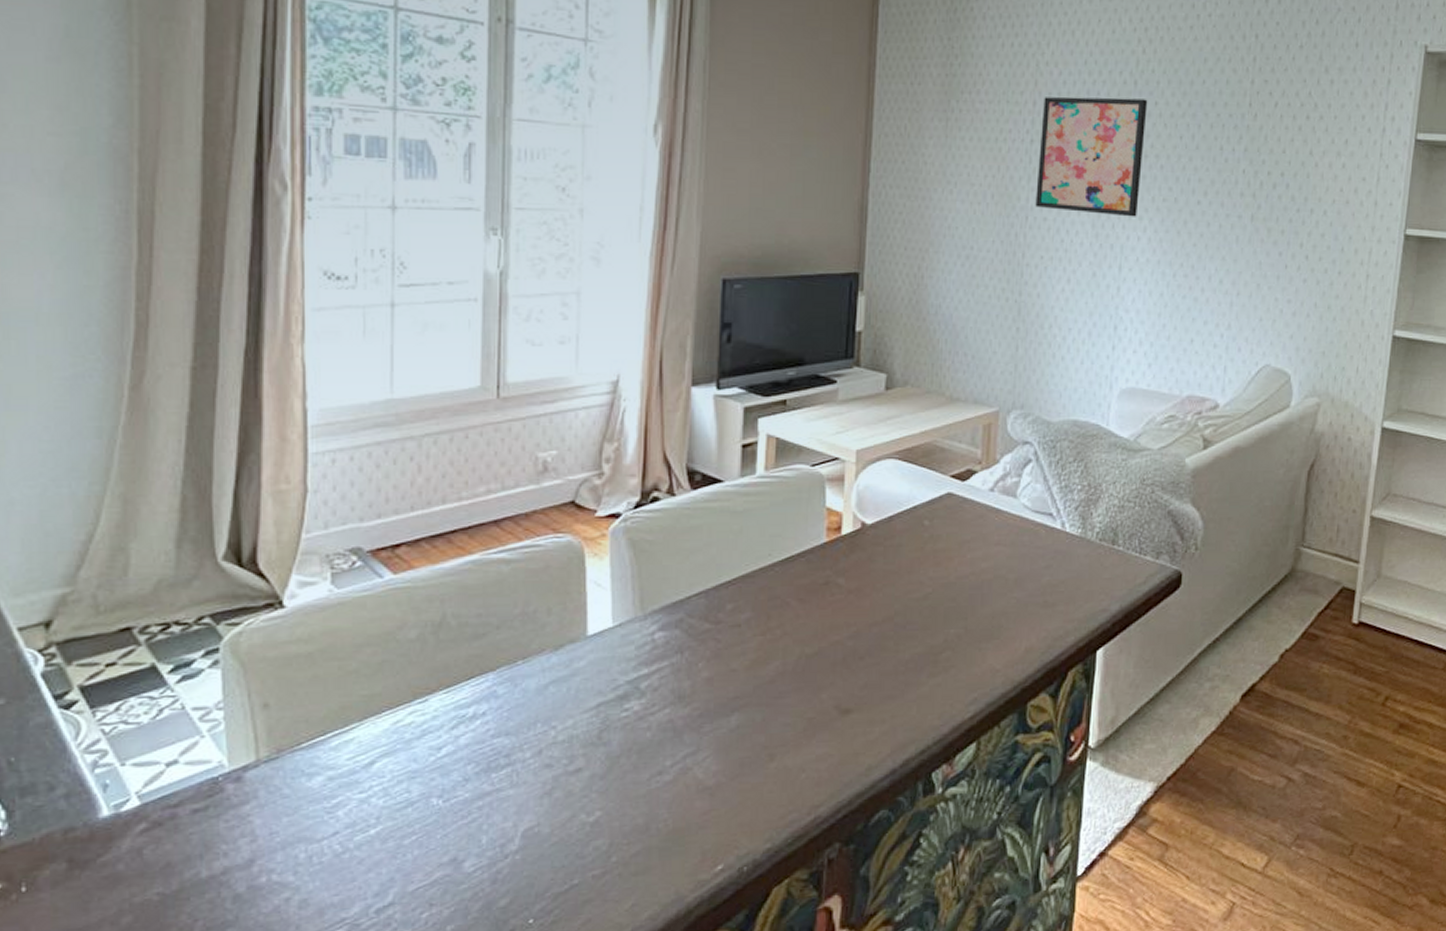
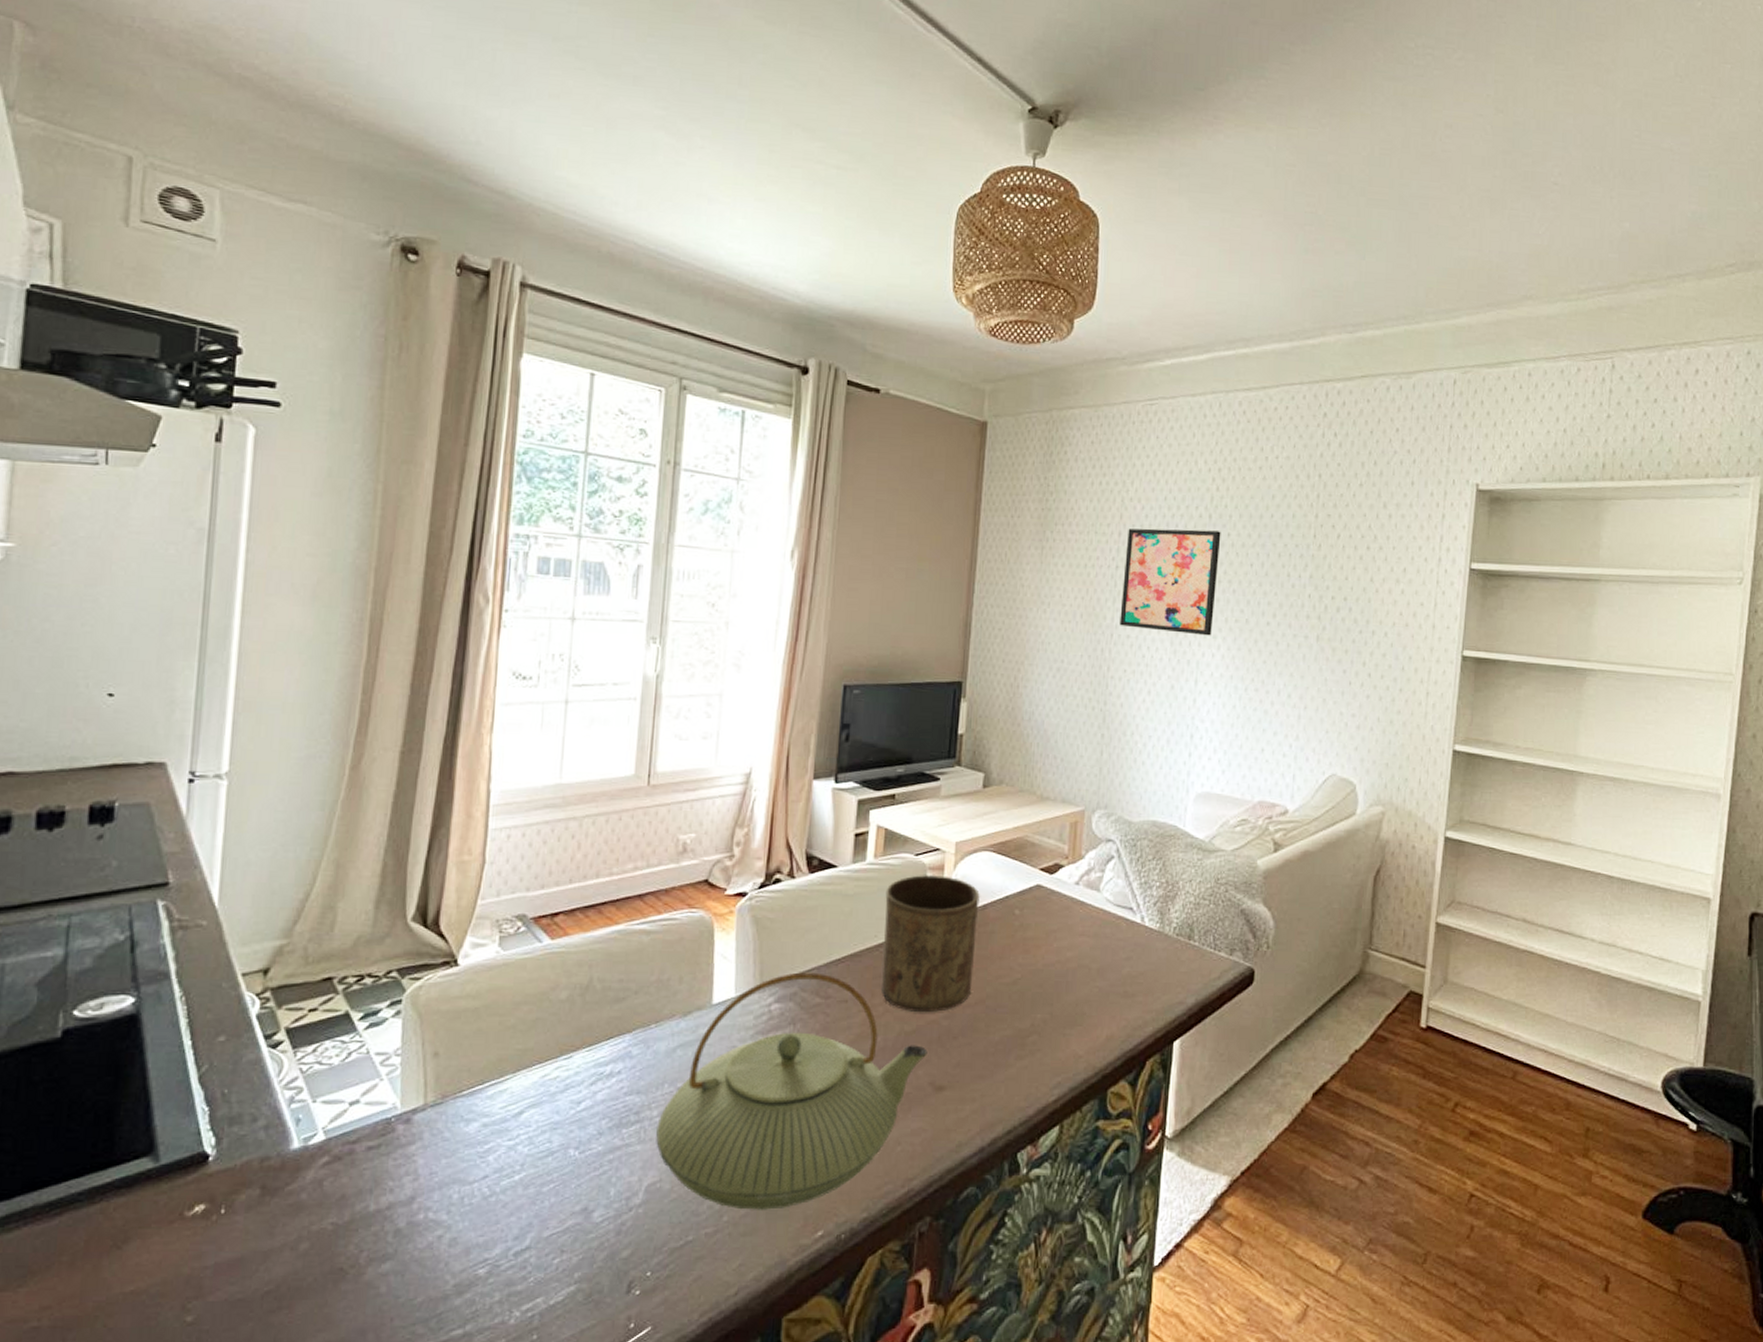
teapot: none [529,596,832,849] -> present [655,972,928,1210]
cup: none [777,485,885,634] -> present [880,874,980,1013]

